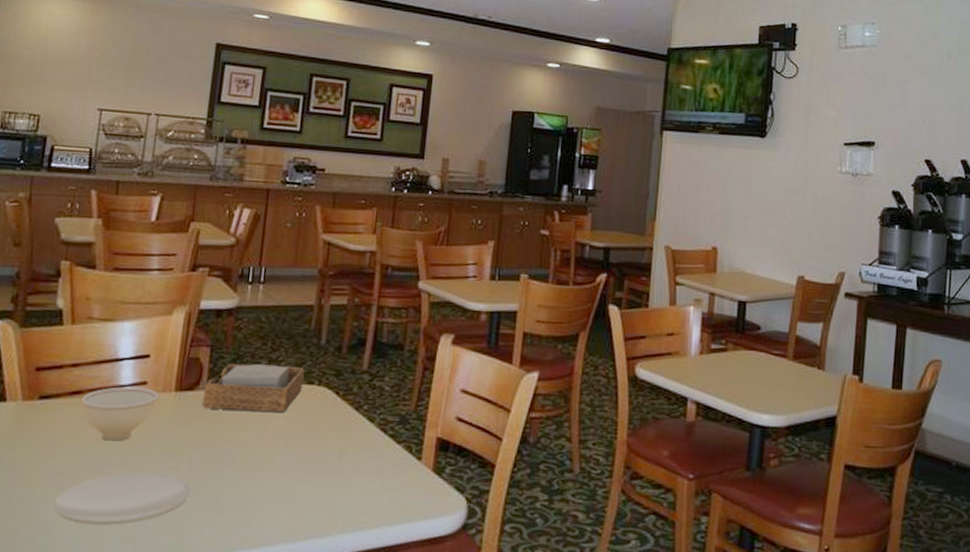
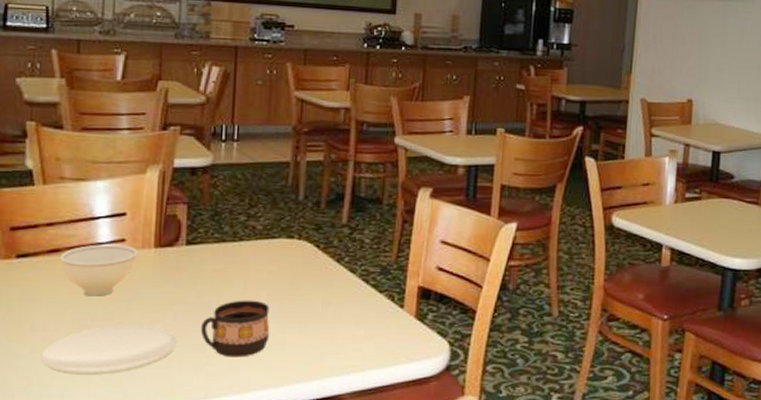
napkin holder: present [202,363,304,413] -> none [183,219,284,267]
cup: none [214,448,286,510] -> present [200,300,270,357]

